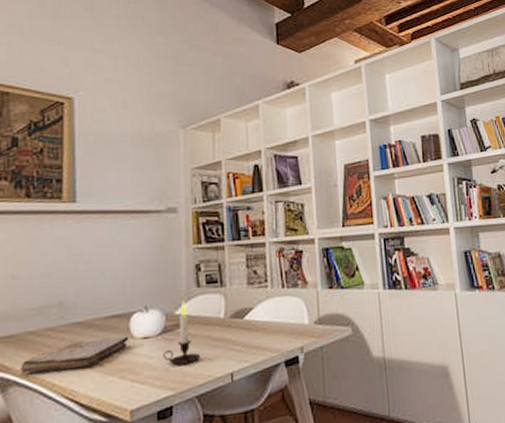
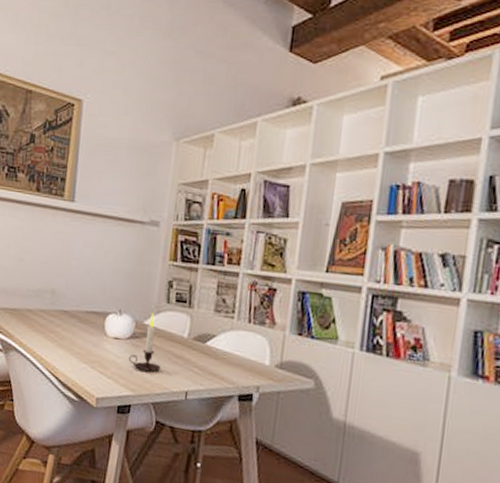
book: present [20,336,129,374] -> none [19,325,103,352]

